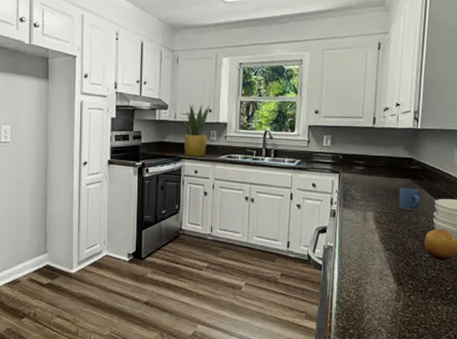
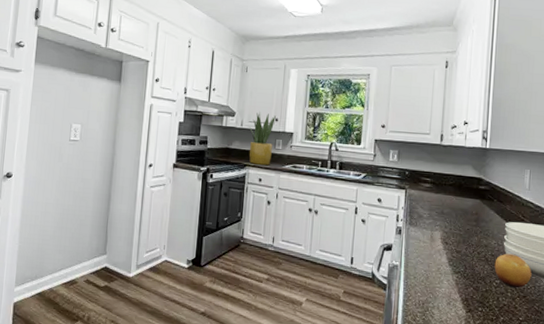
mug: present [399,188,421,210] -> none [467,208,491,233]

